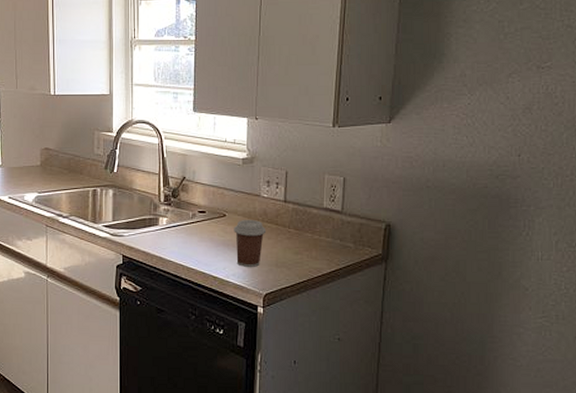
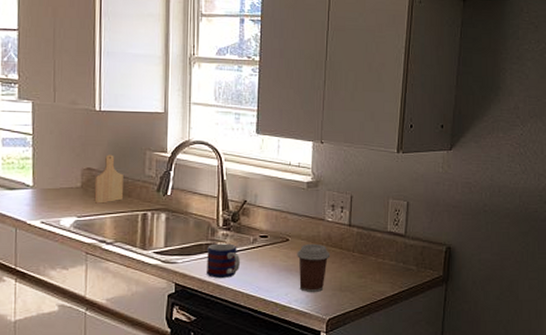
cutting board: none [51,135,75,180] -> present [94,154,123,204]
mug: none [150,218,180,251] -> present [207,243,240,278]

